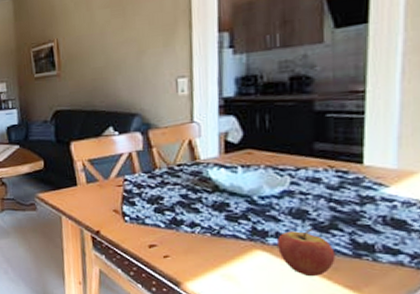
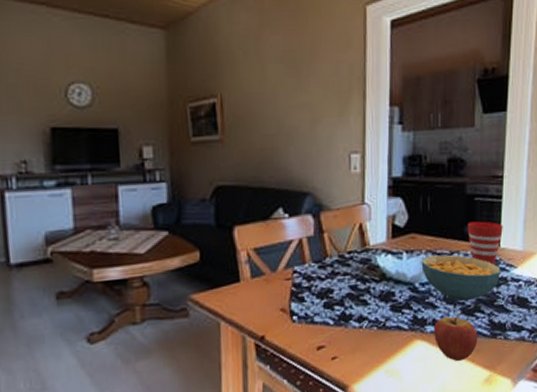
cereal bowl: none [259,170,364,218] -> present [421,254,500,302]
cup: none [317,137,367,183] -> present [467,221,503,265]

